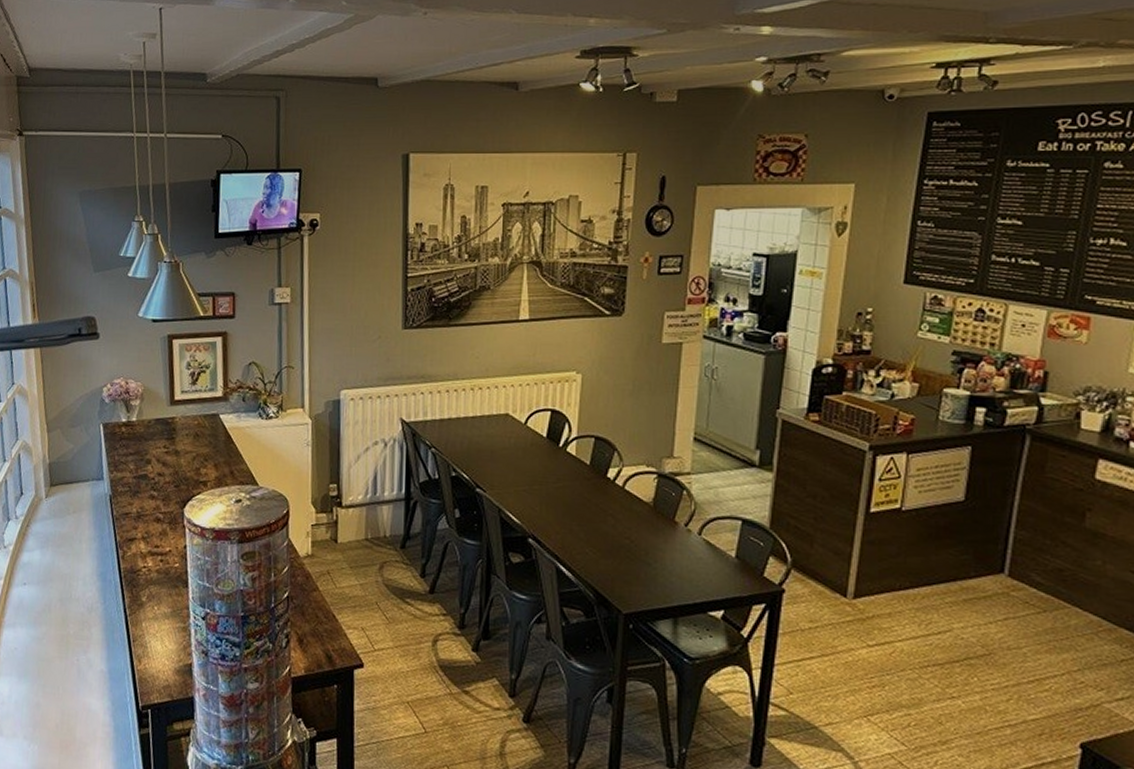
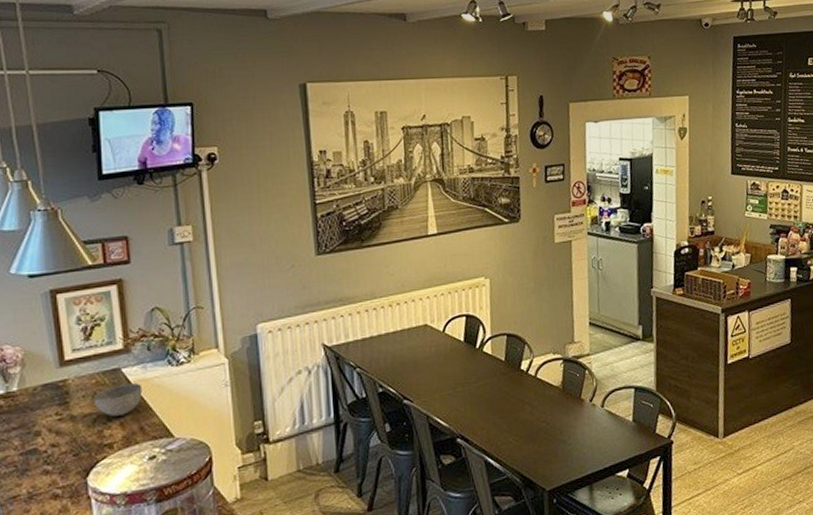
bowl: none [194,428,236,458] -> present [93,382,143,416]

